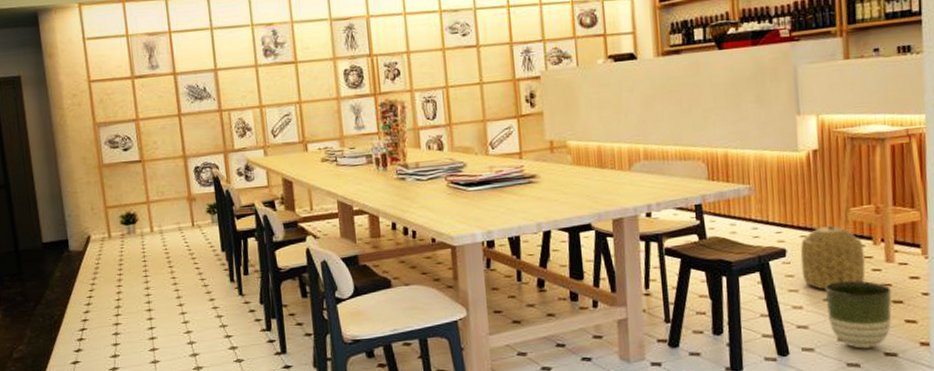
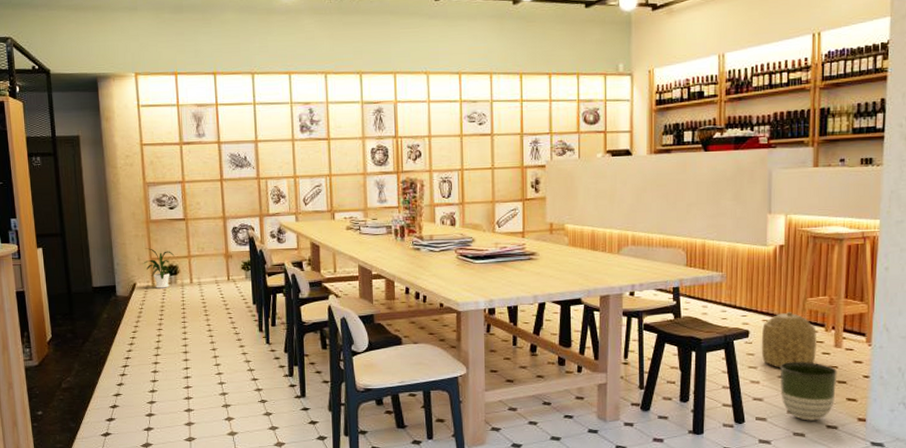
house plant: none [97,195,132,240] -> present [143,248,175,289]

